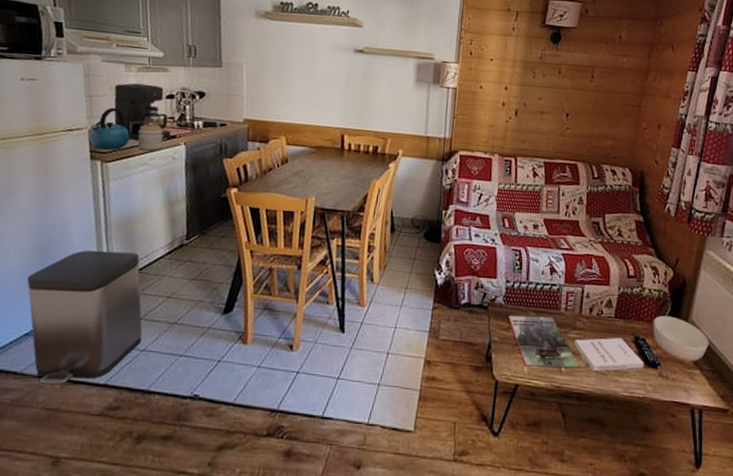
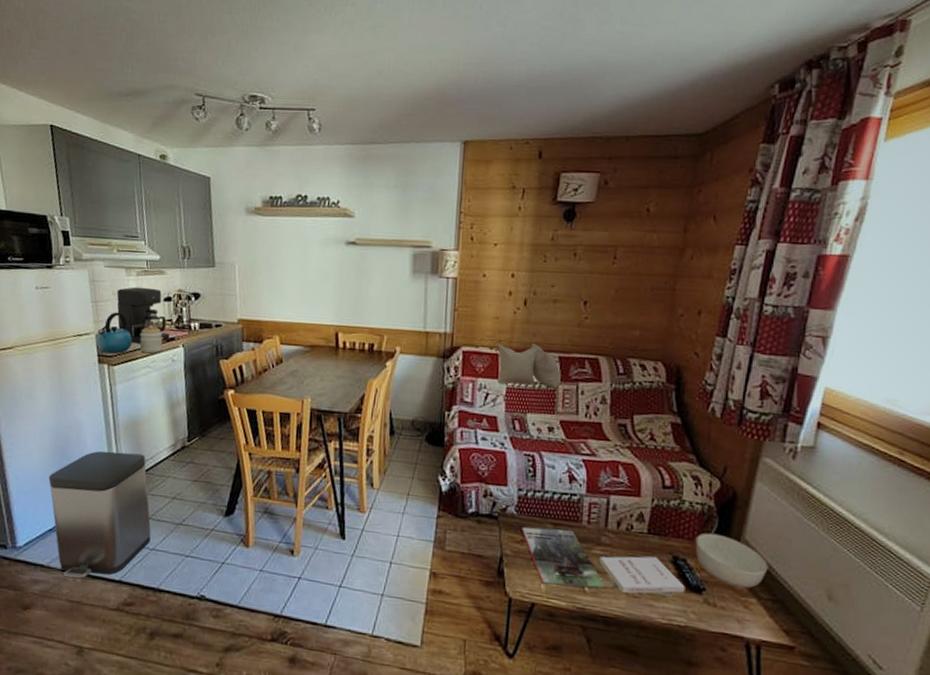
cushion: none [490,148,546,190] -> present [497,342,561,389]

